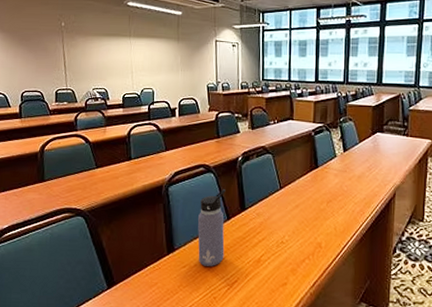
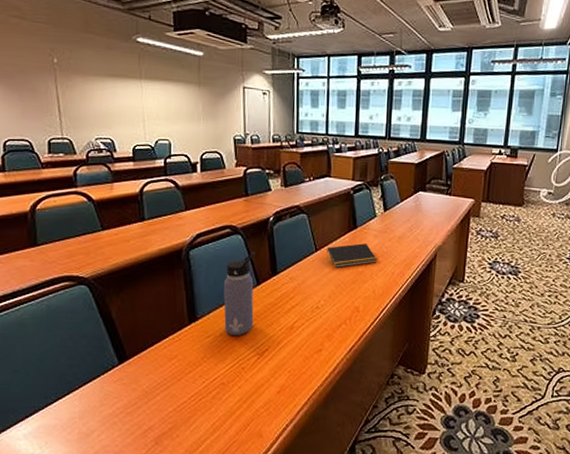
notepad: none [290,182,338,205] -> present [327,243,377,268]

